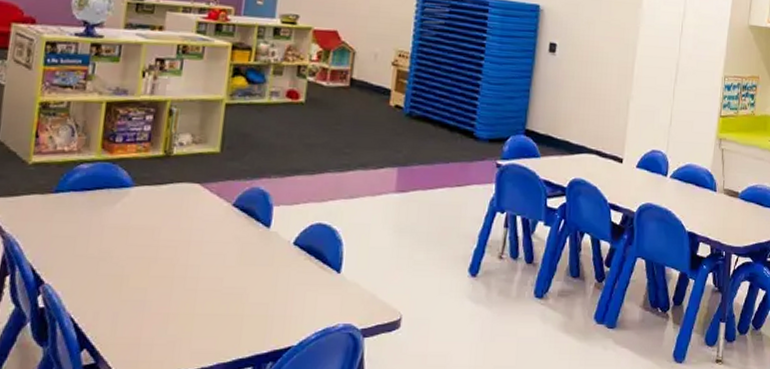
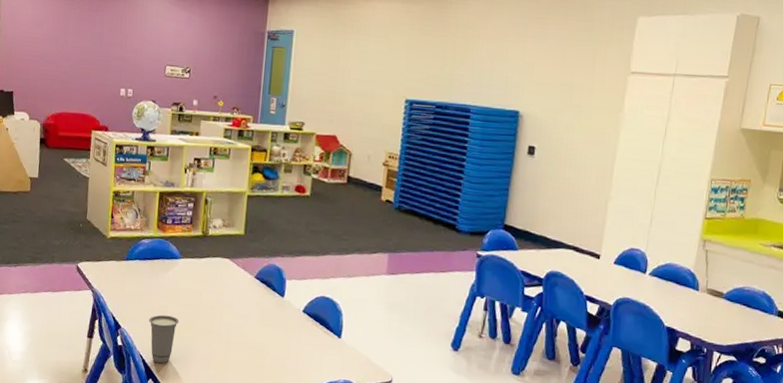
cup: none [84,262,128,327] -> present [148,314,179,364]

